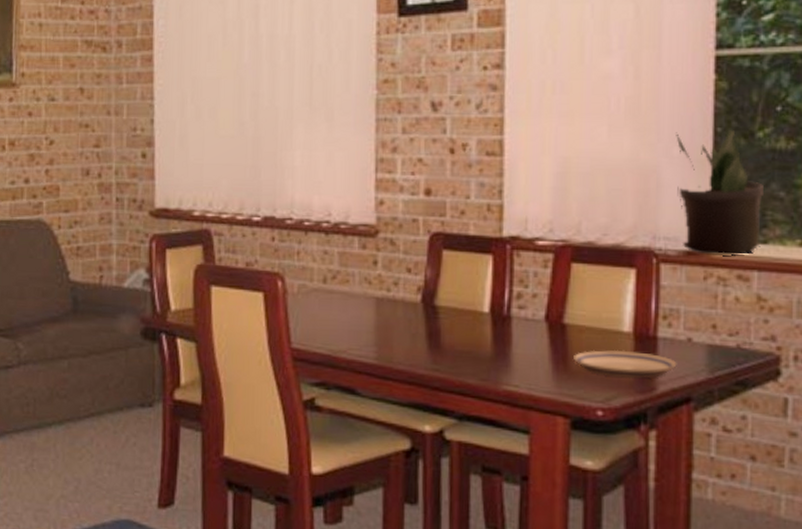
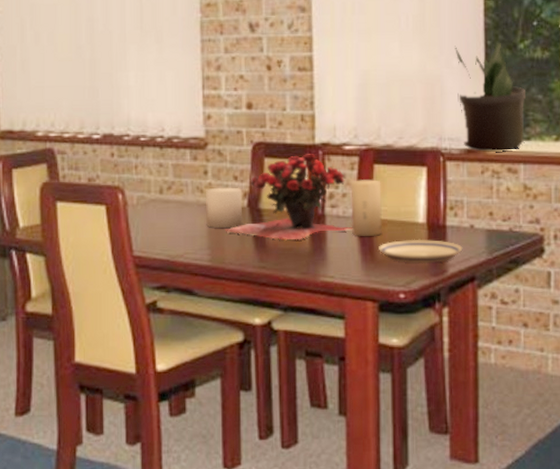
candle: none [374,279,416,324] -> present [206,187,243,228]
flower arrangement: none [394,247,544,343] -> present [225,154,353,241]
candle: none [541,279,580,345] -> present [351,180,382,237]

